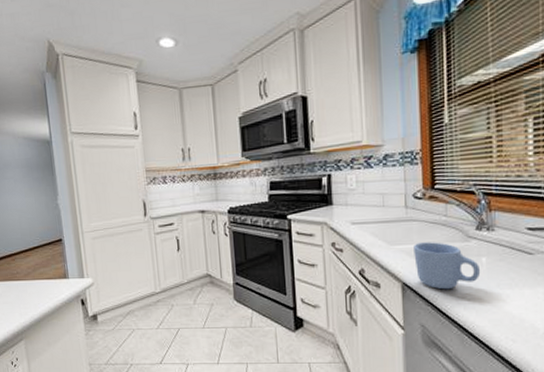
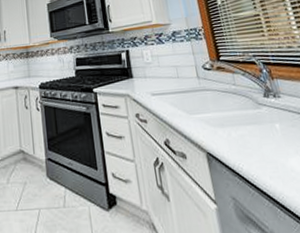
mug: present [414,242,481,290] -> none [211,110,278,158]

